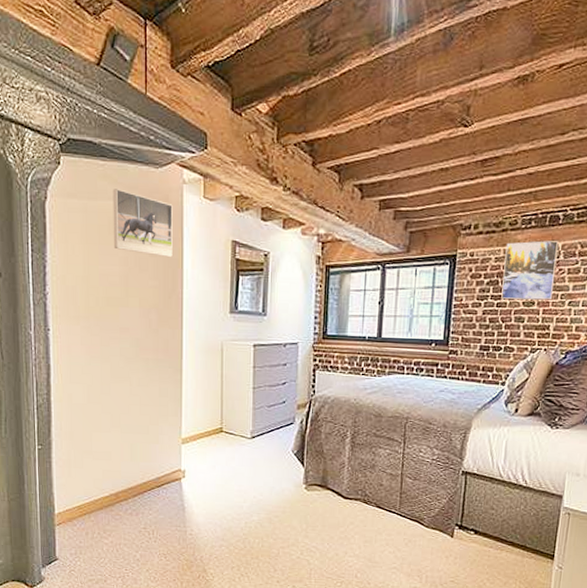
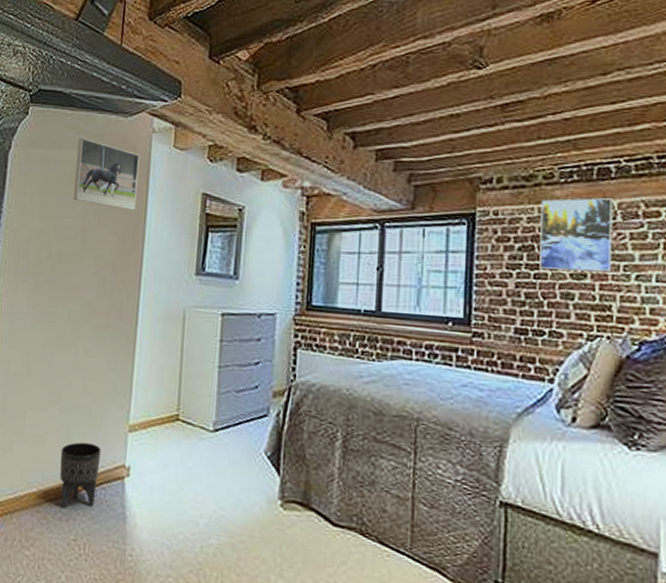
planter: none [126,454,160,506] -> present [60,442,101,509]

